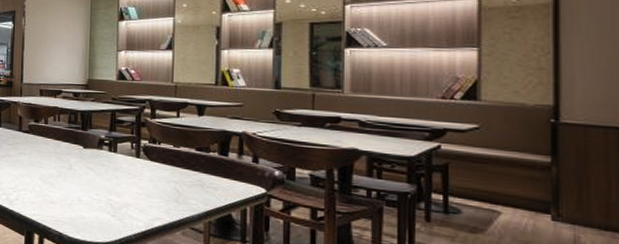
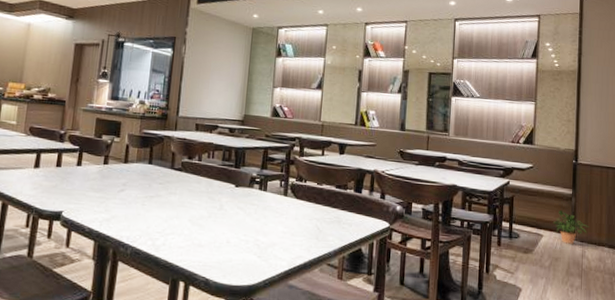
potted plant: none [519,181,586,226] -> present [553,209,589,244]

